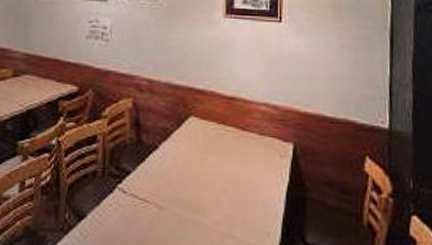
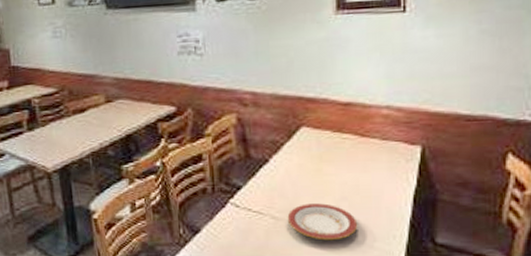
plate: none [171,194,236,235] -> present [287,203,358,241]

